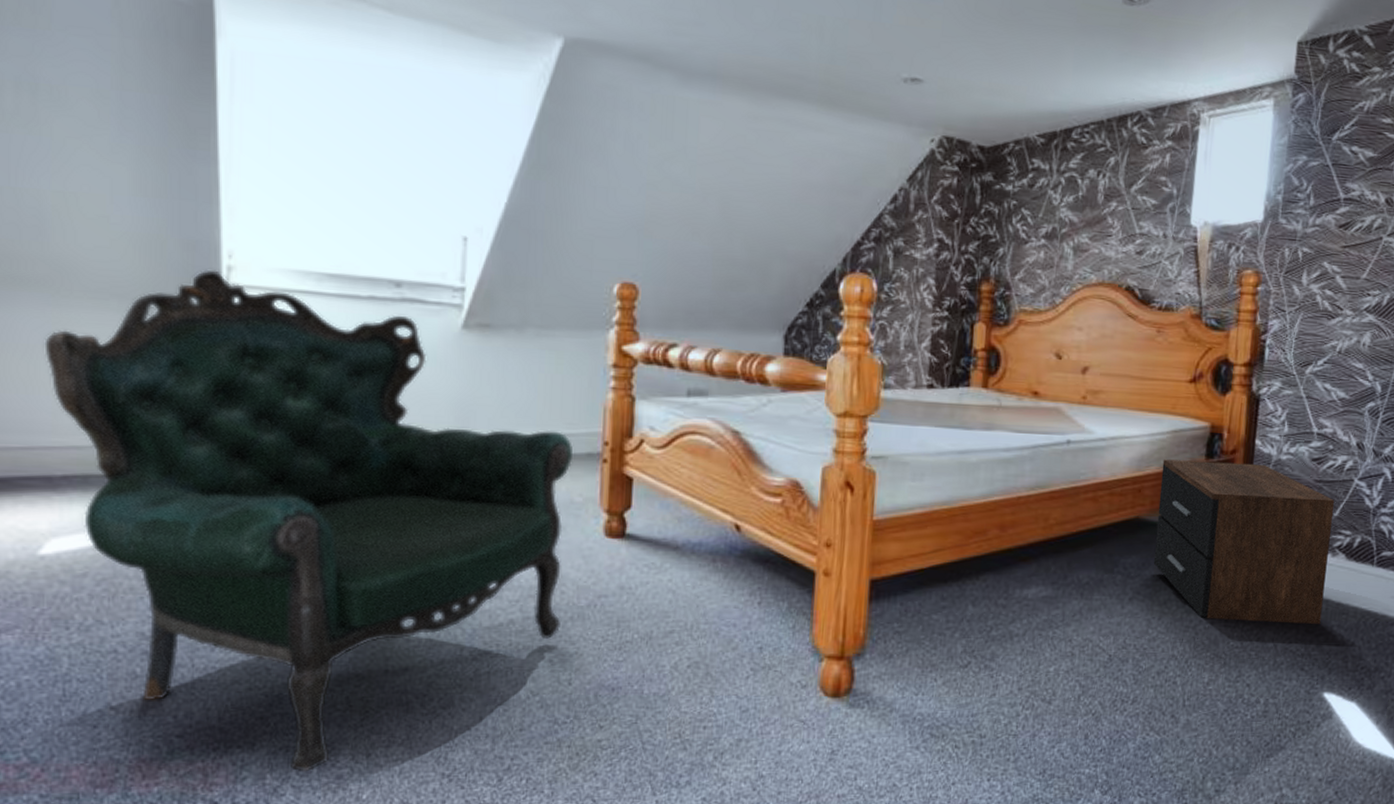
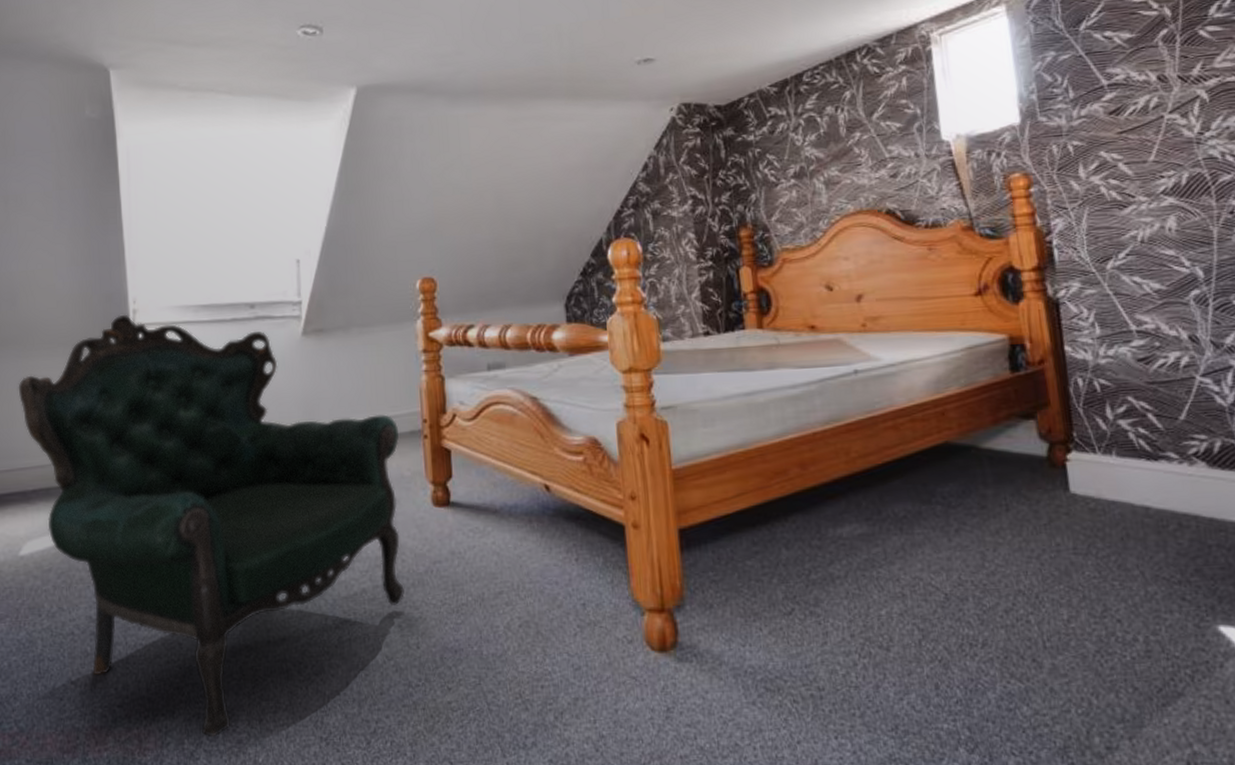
nightstand: present [1153,459,1335,624] -> none [962,371,1194,547]

